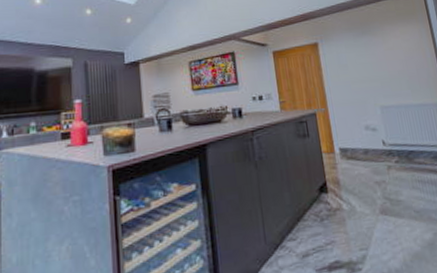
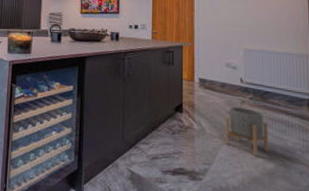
planter: none [374,173,424,229] -> present [225,106,268,157]

